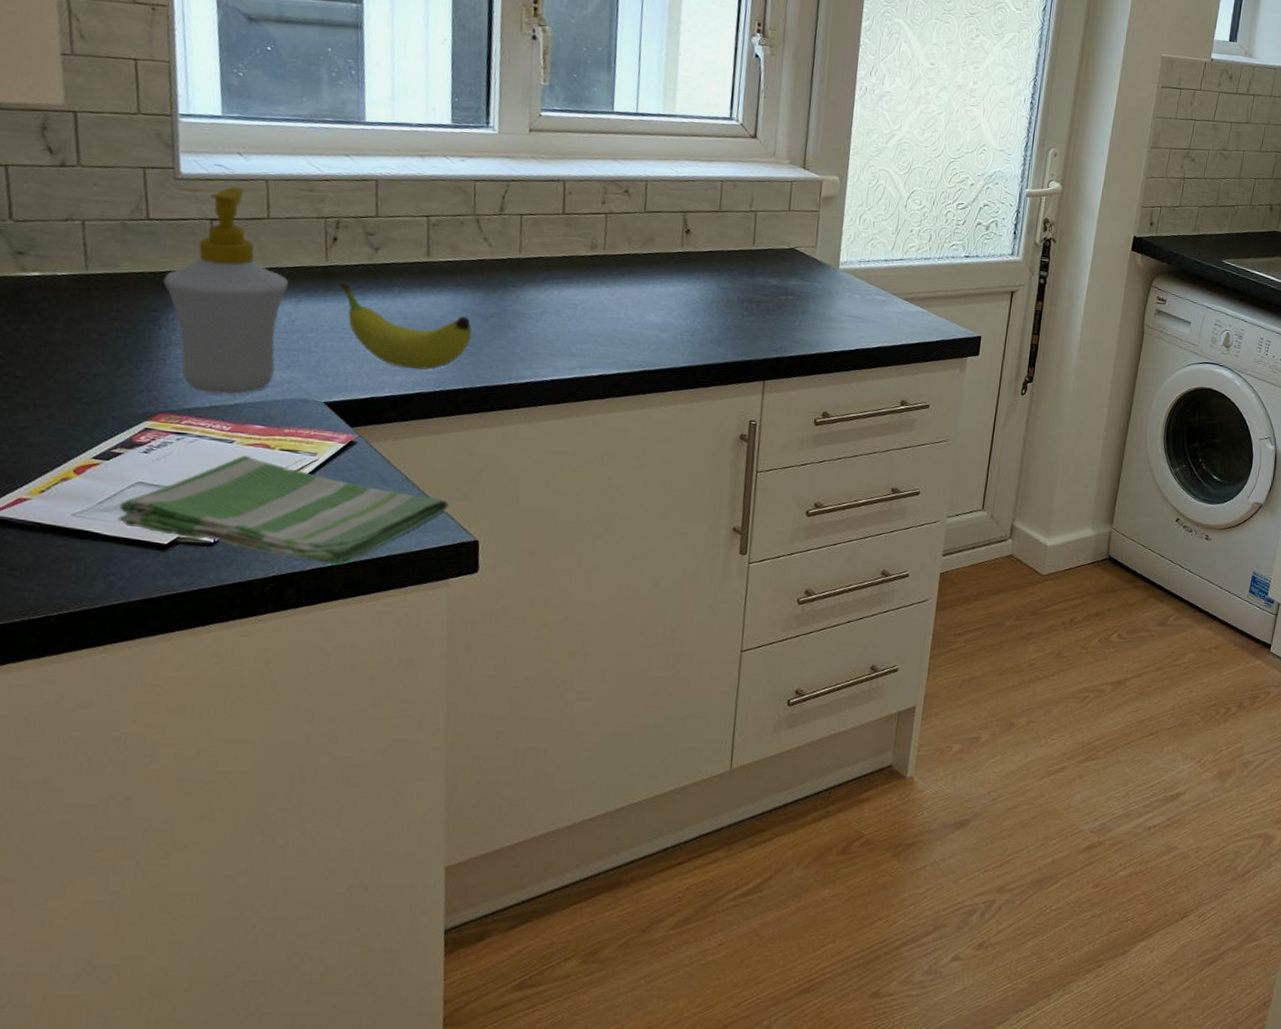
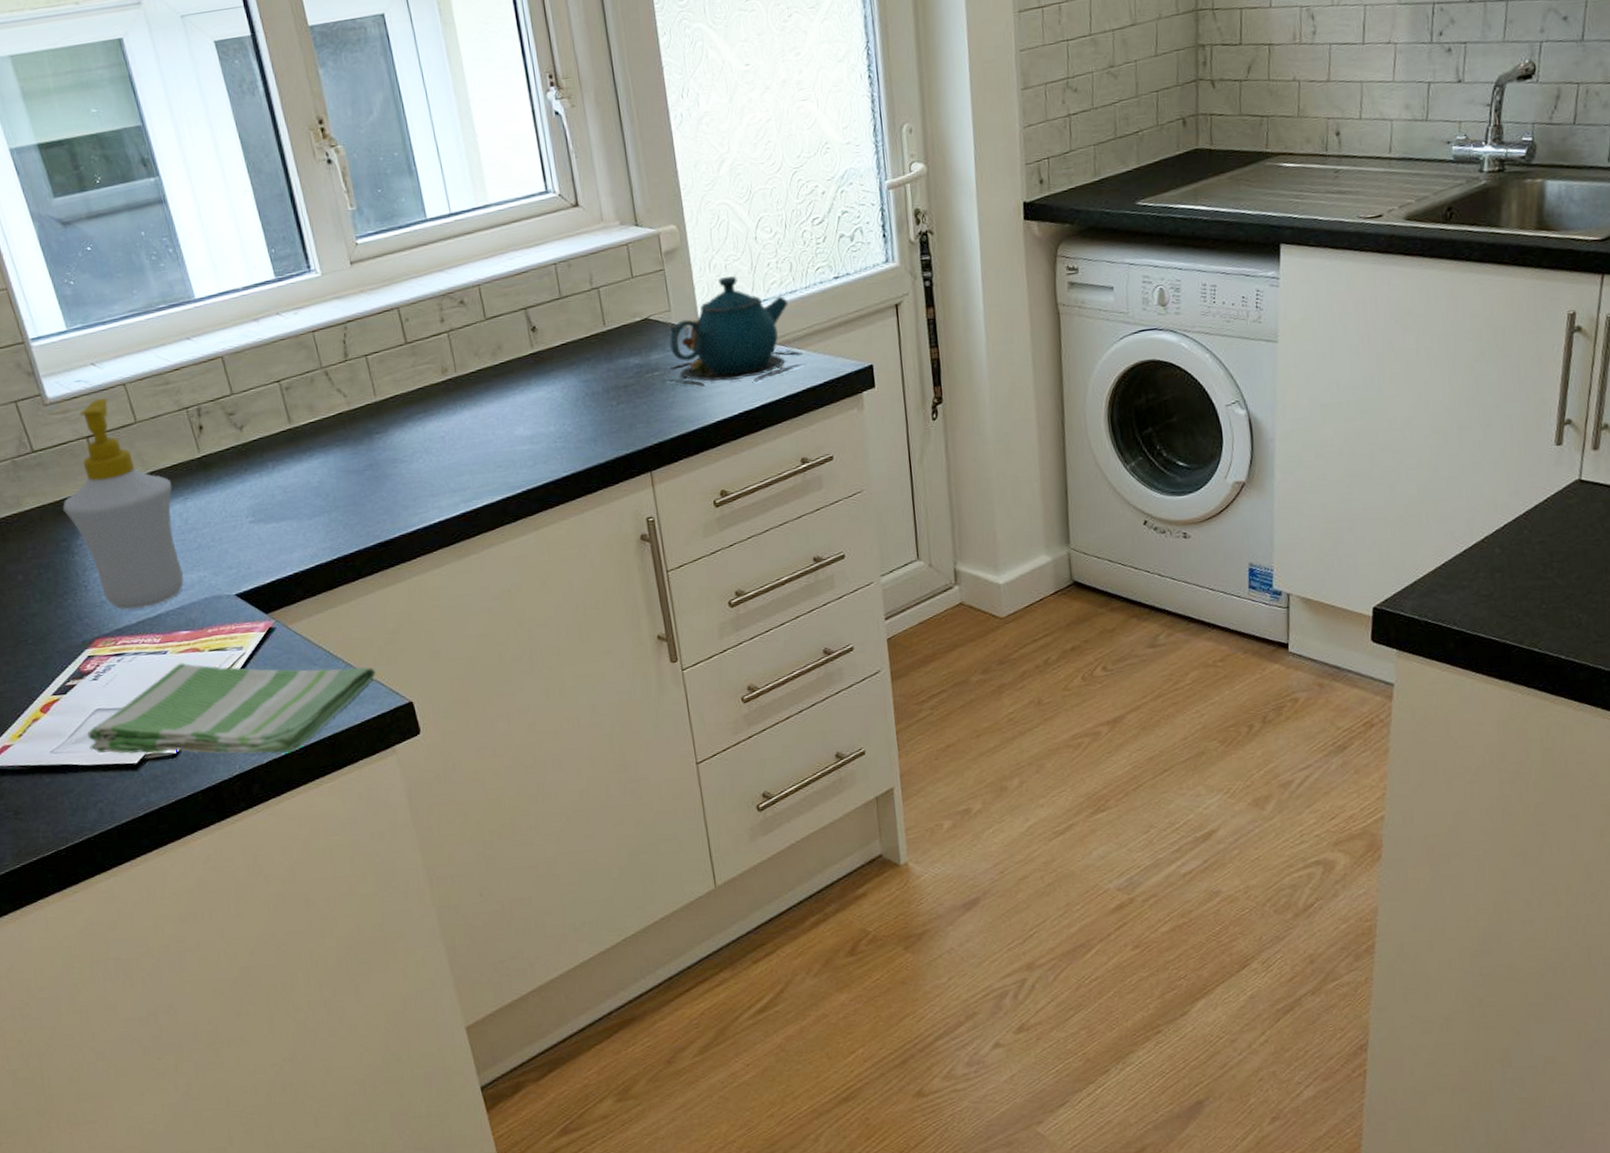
fruit: present [339,282,473,370] -> none [217,469,353,543]
teapot: none [796,230,924,327] -> present [664,275,805,388]

